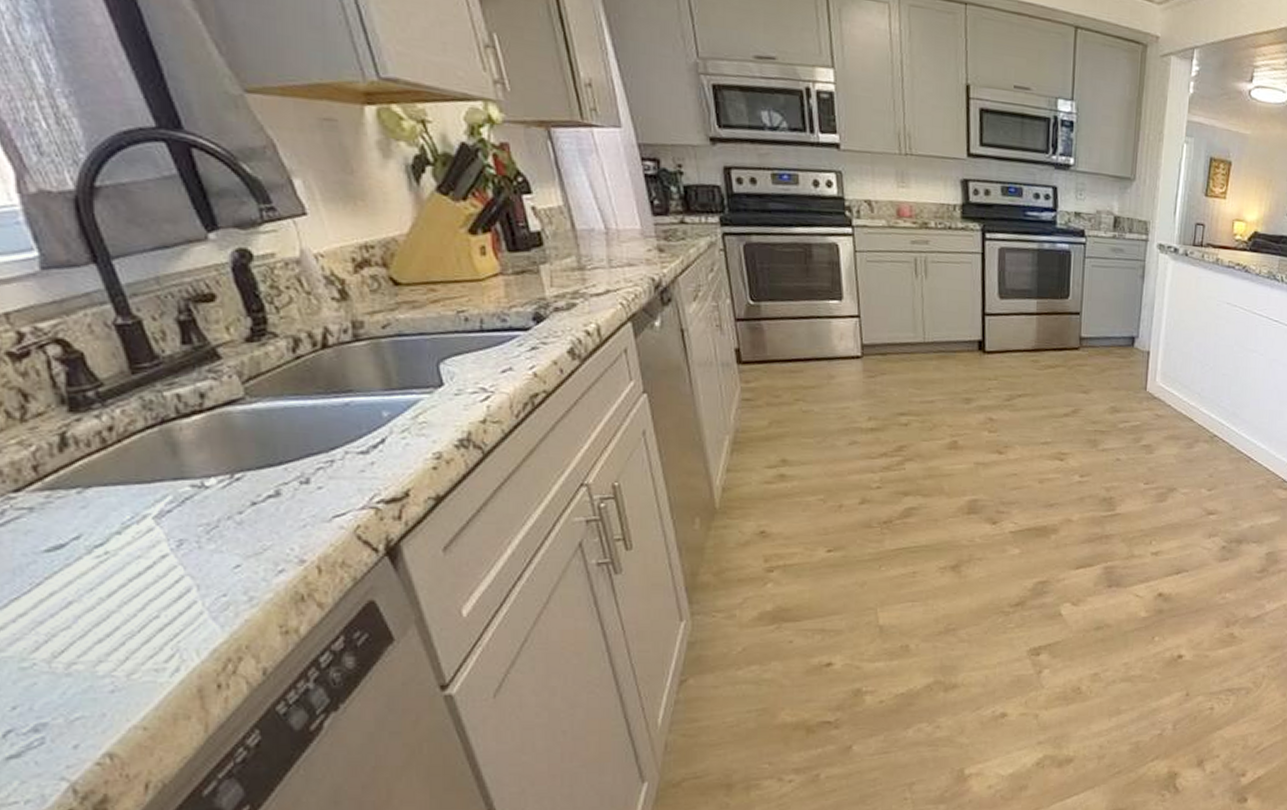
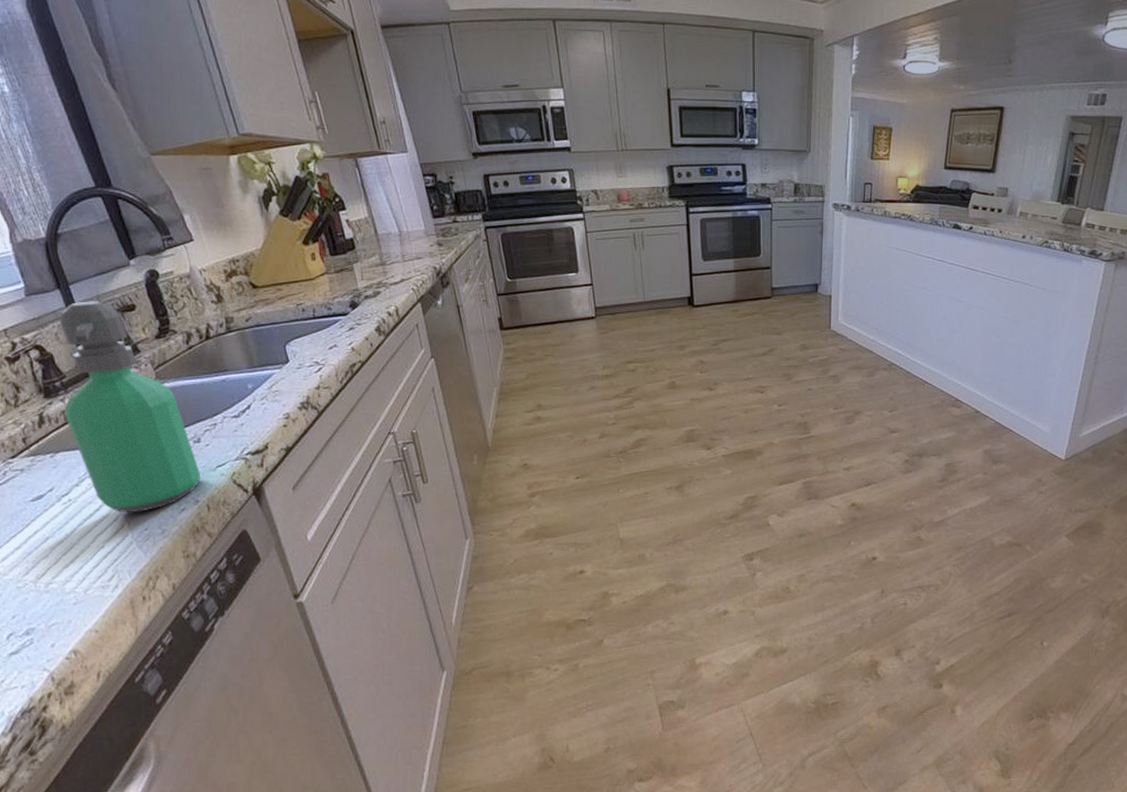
soap dispenser: none [95,283,310,573] -> present [60,301,201,513]

